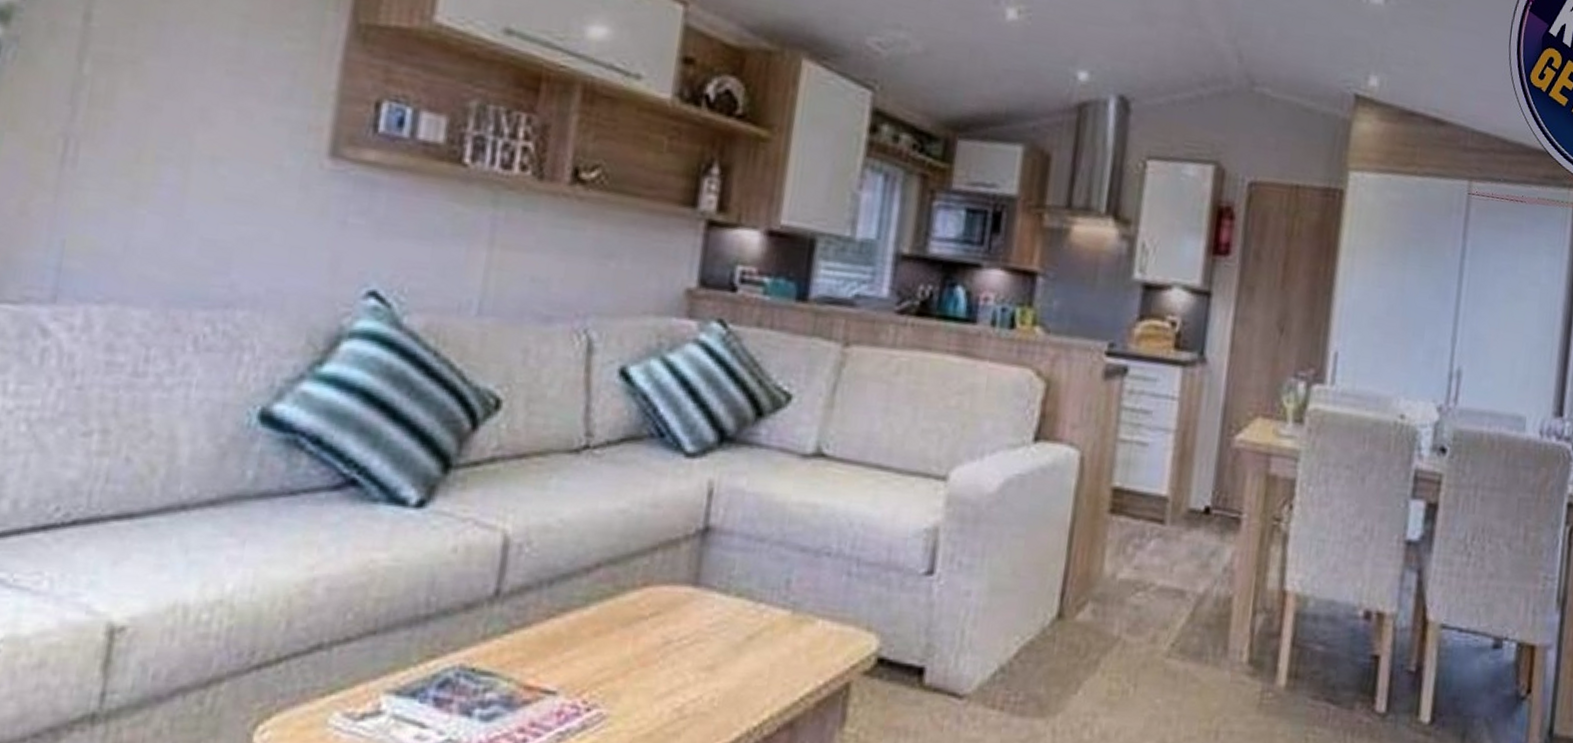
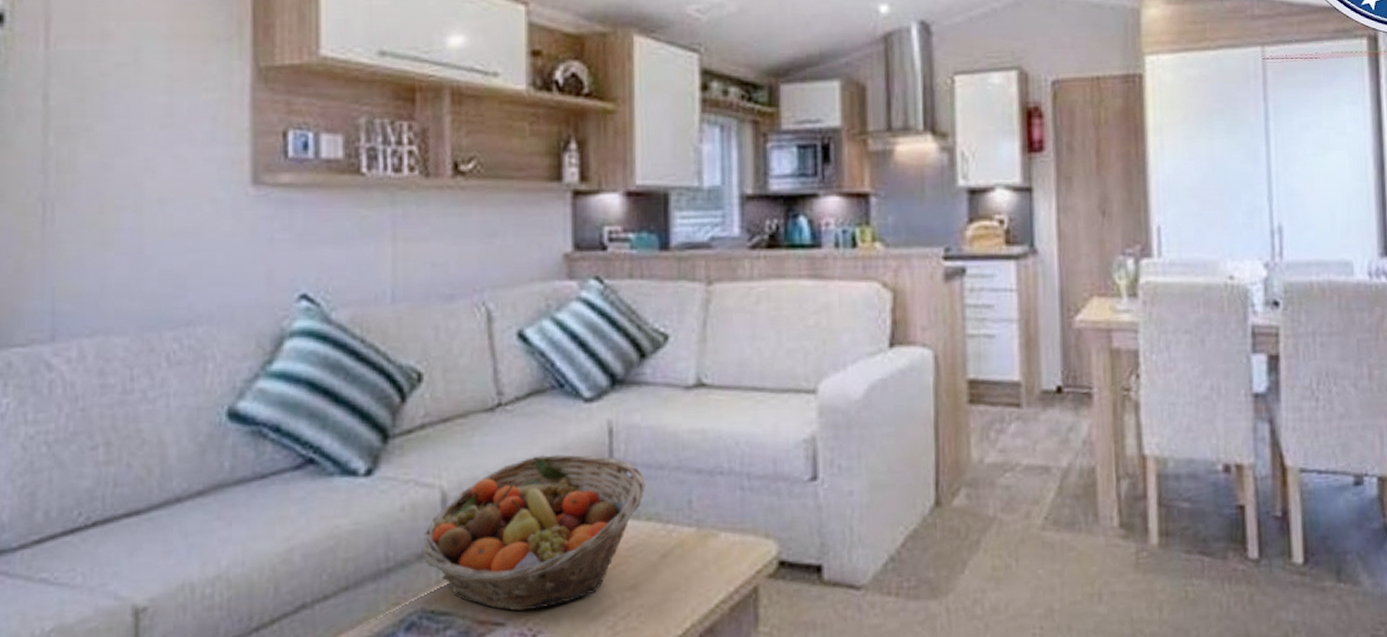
fruit basket: none [469,509,743,681] -> present [421,454,646,611]

